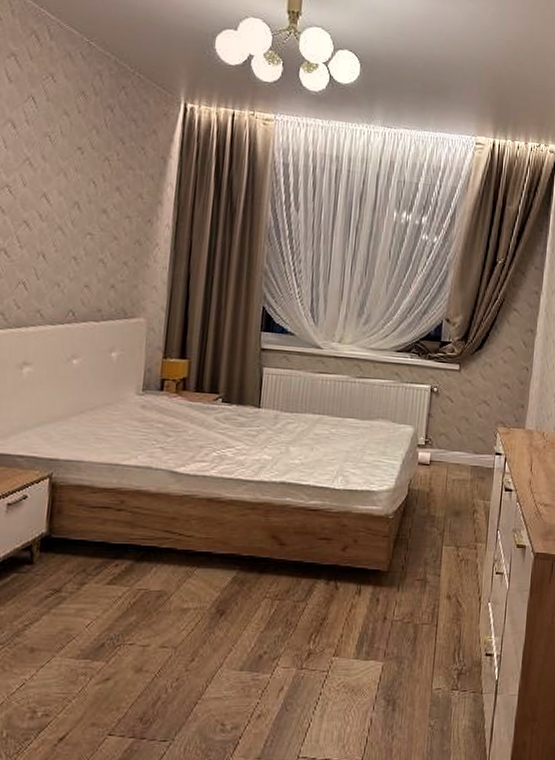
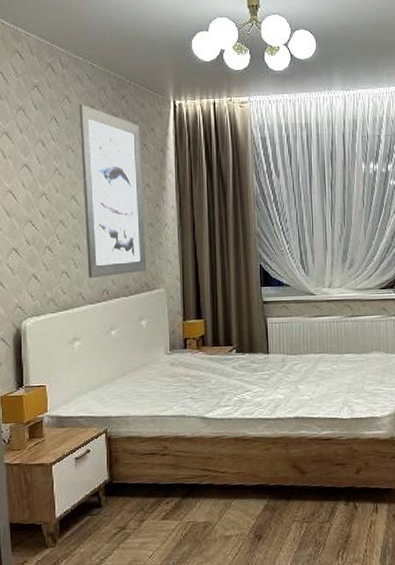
wall art: none [52,86,140,296] -> present [79,104,147,278]

